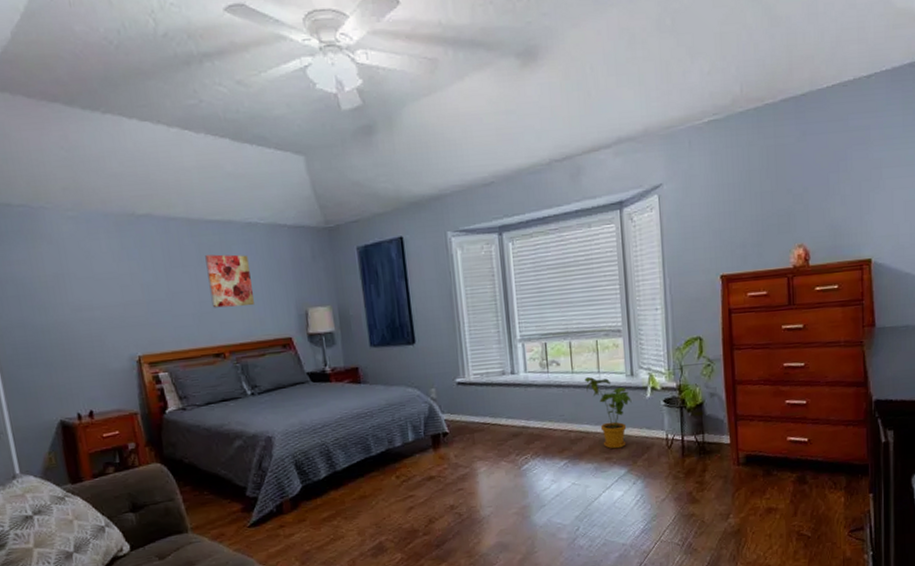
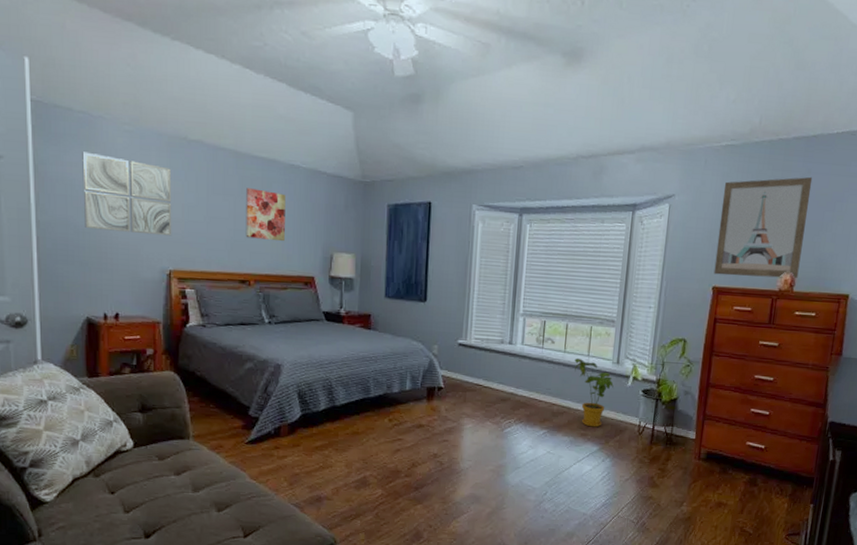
wall art: none [28,246,136,327] -> present [82,151,172,236]
wall art: none [714,139,812,262] -> present [713,176,813,279]

